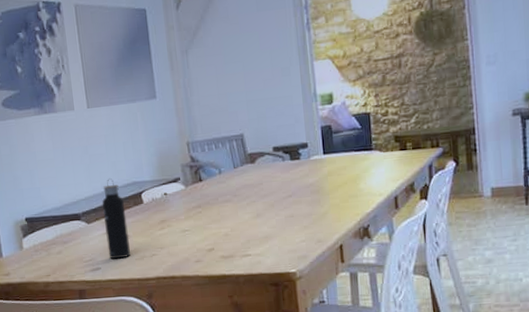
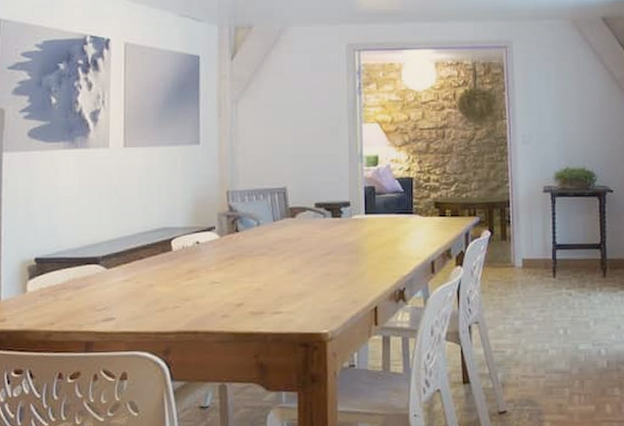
water bottle: present [102,178,130,259] -> none [125,222,152,309]

